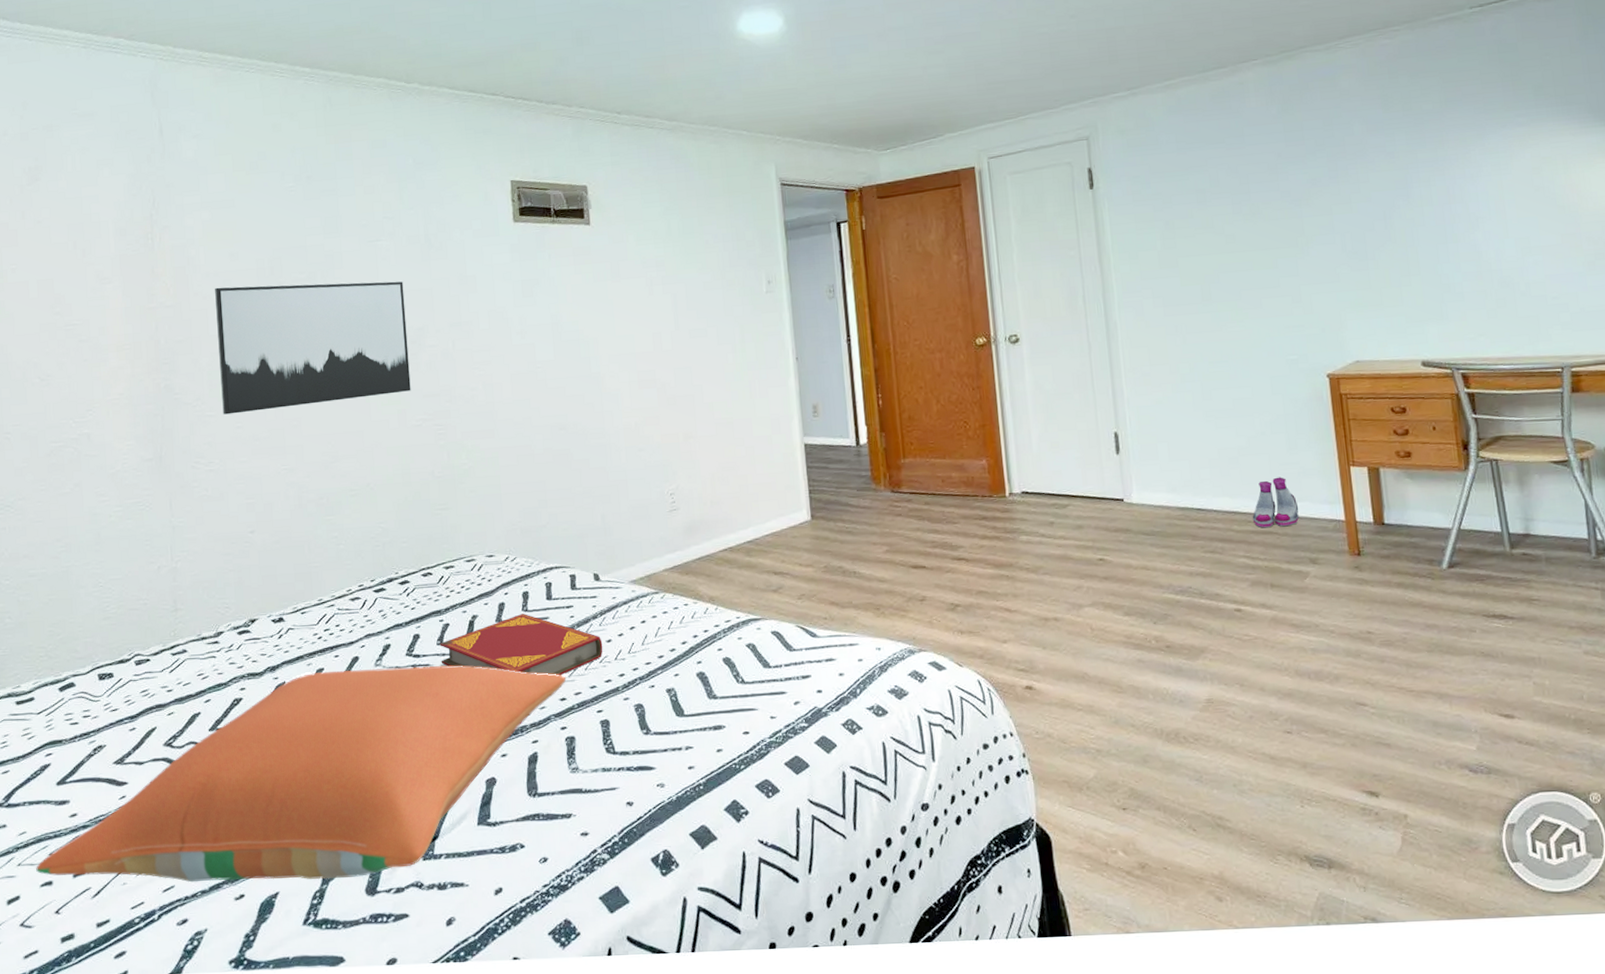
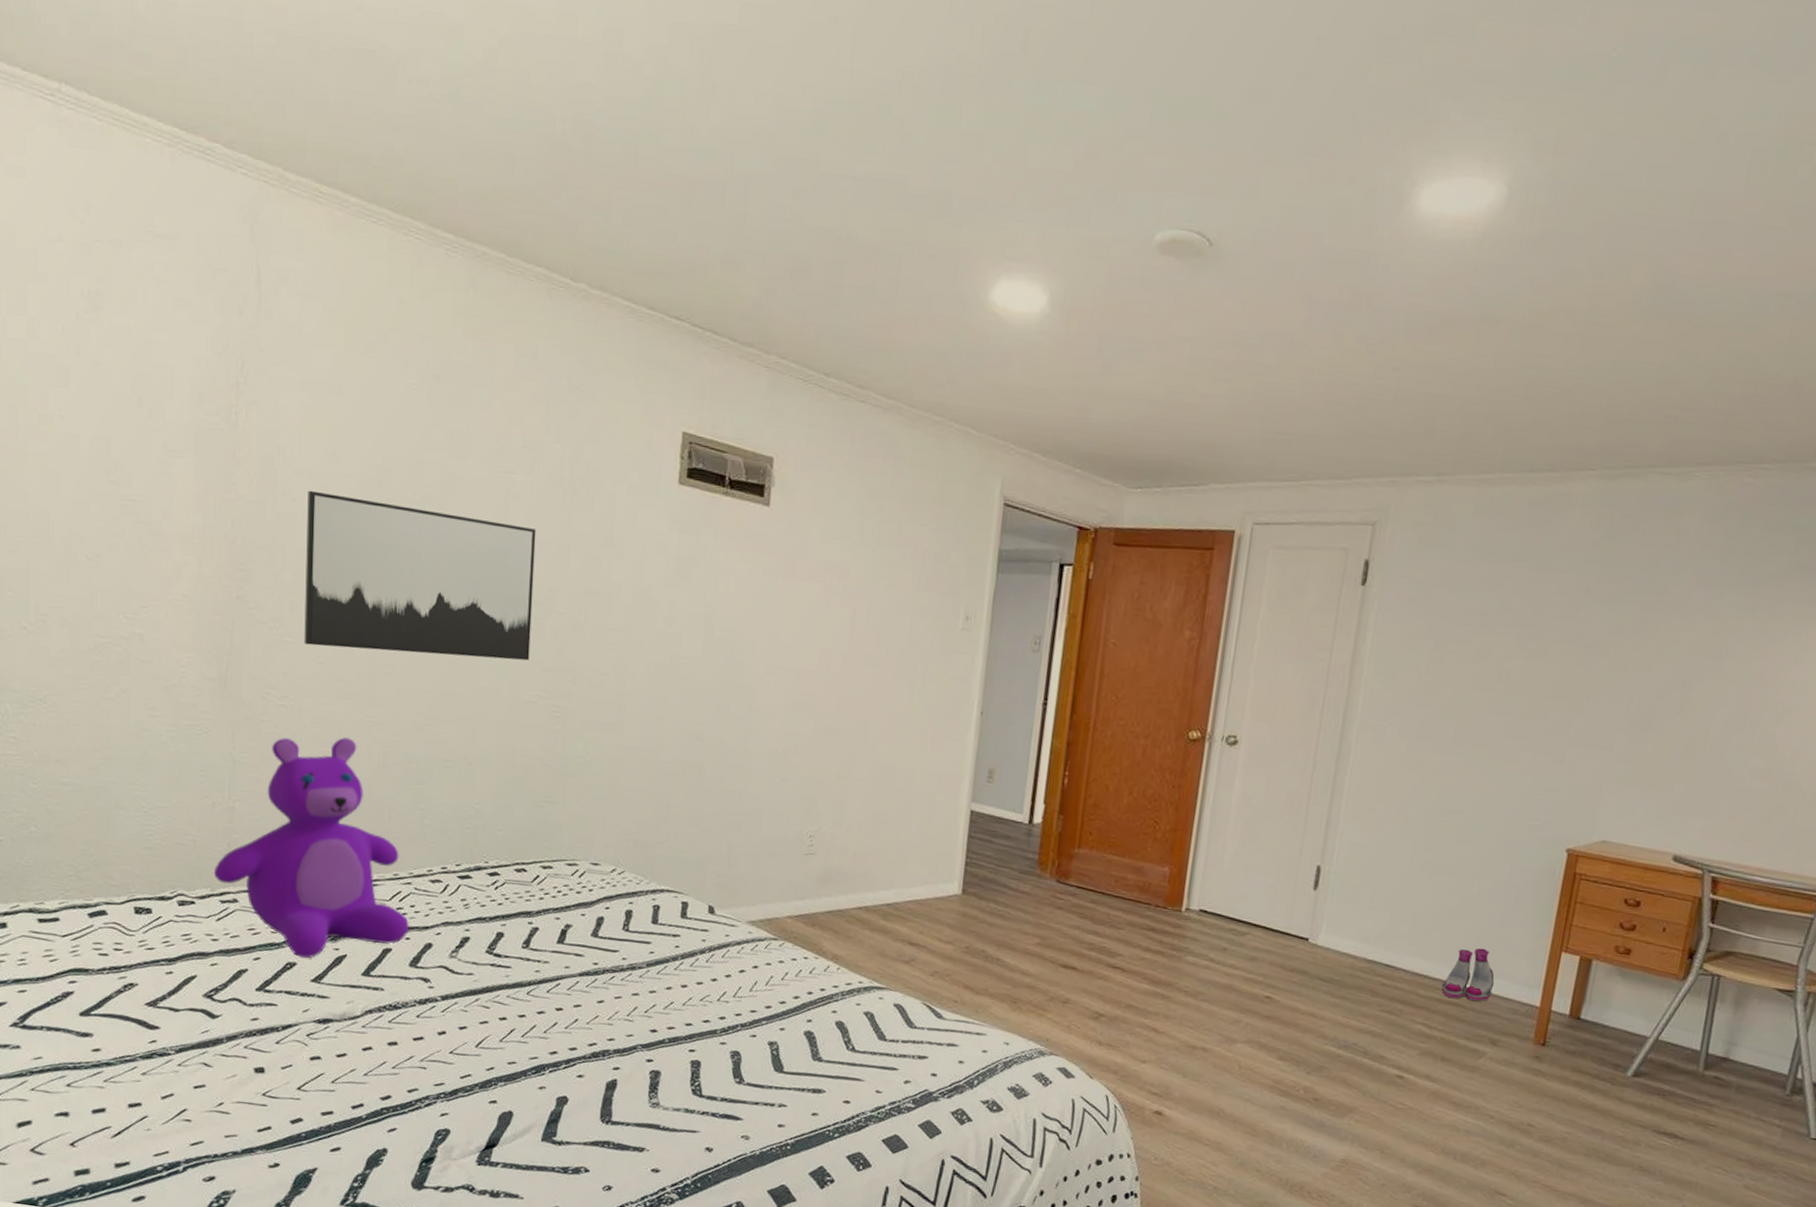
pillow: present [36,665,567,883] -> none [51,951,661,1169]
teddy bear: none [163,487,337,692] -> present [213,737,409,959]
hardback book: present [440,613,603,675] -> none [524,932,707,1006]

